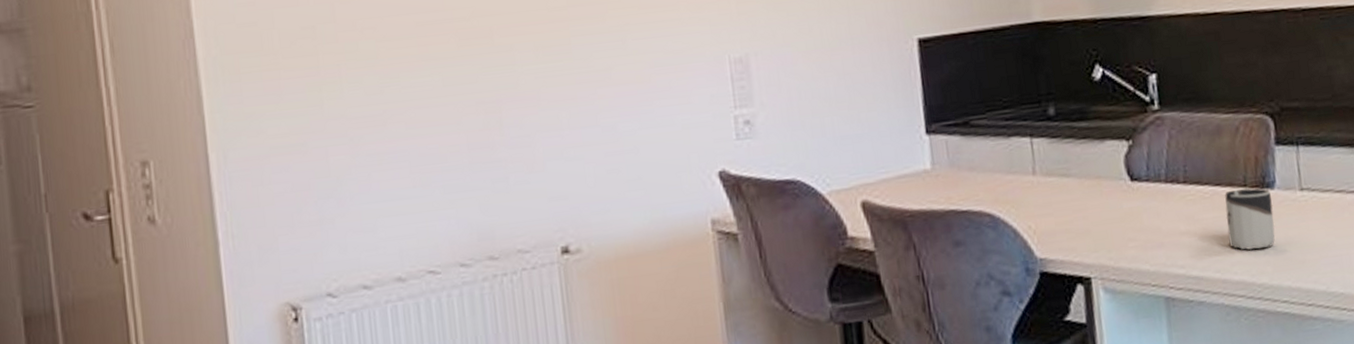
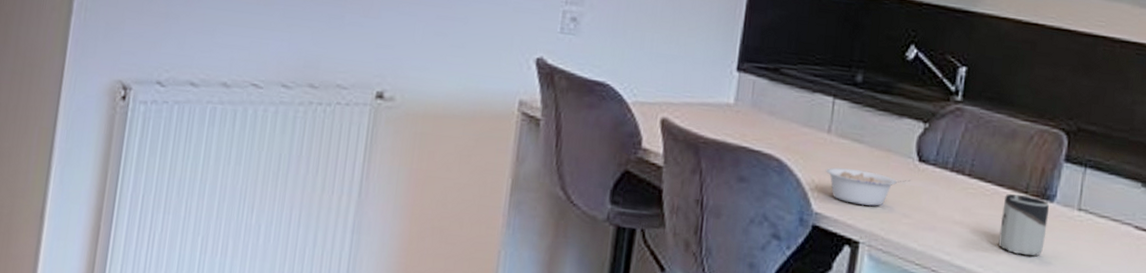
legume: none [1039,201,1127,241] -> present [825,167,911,206]

